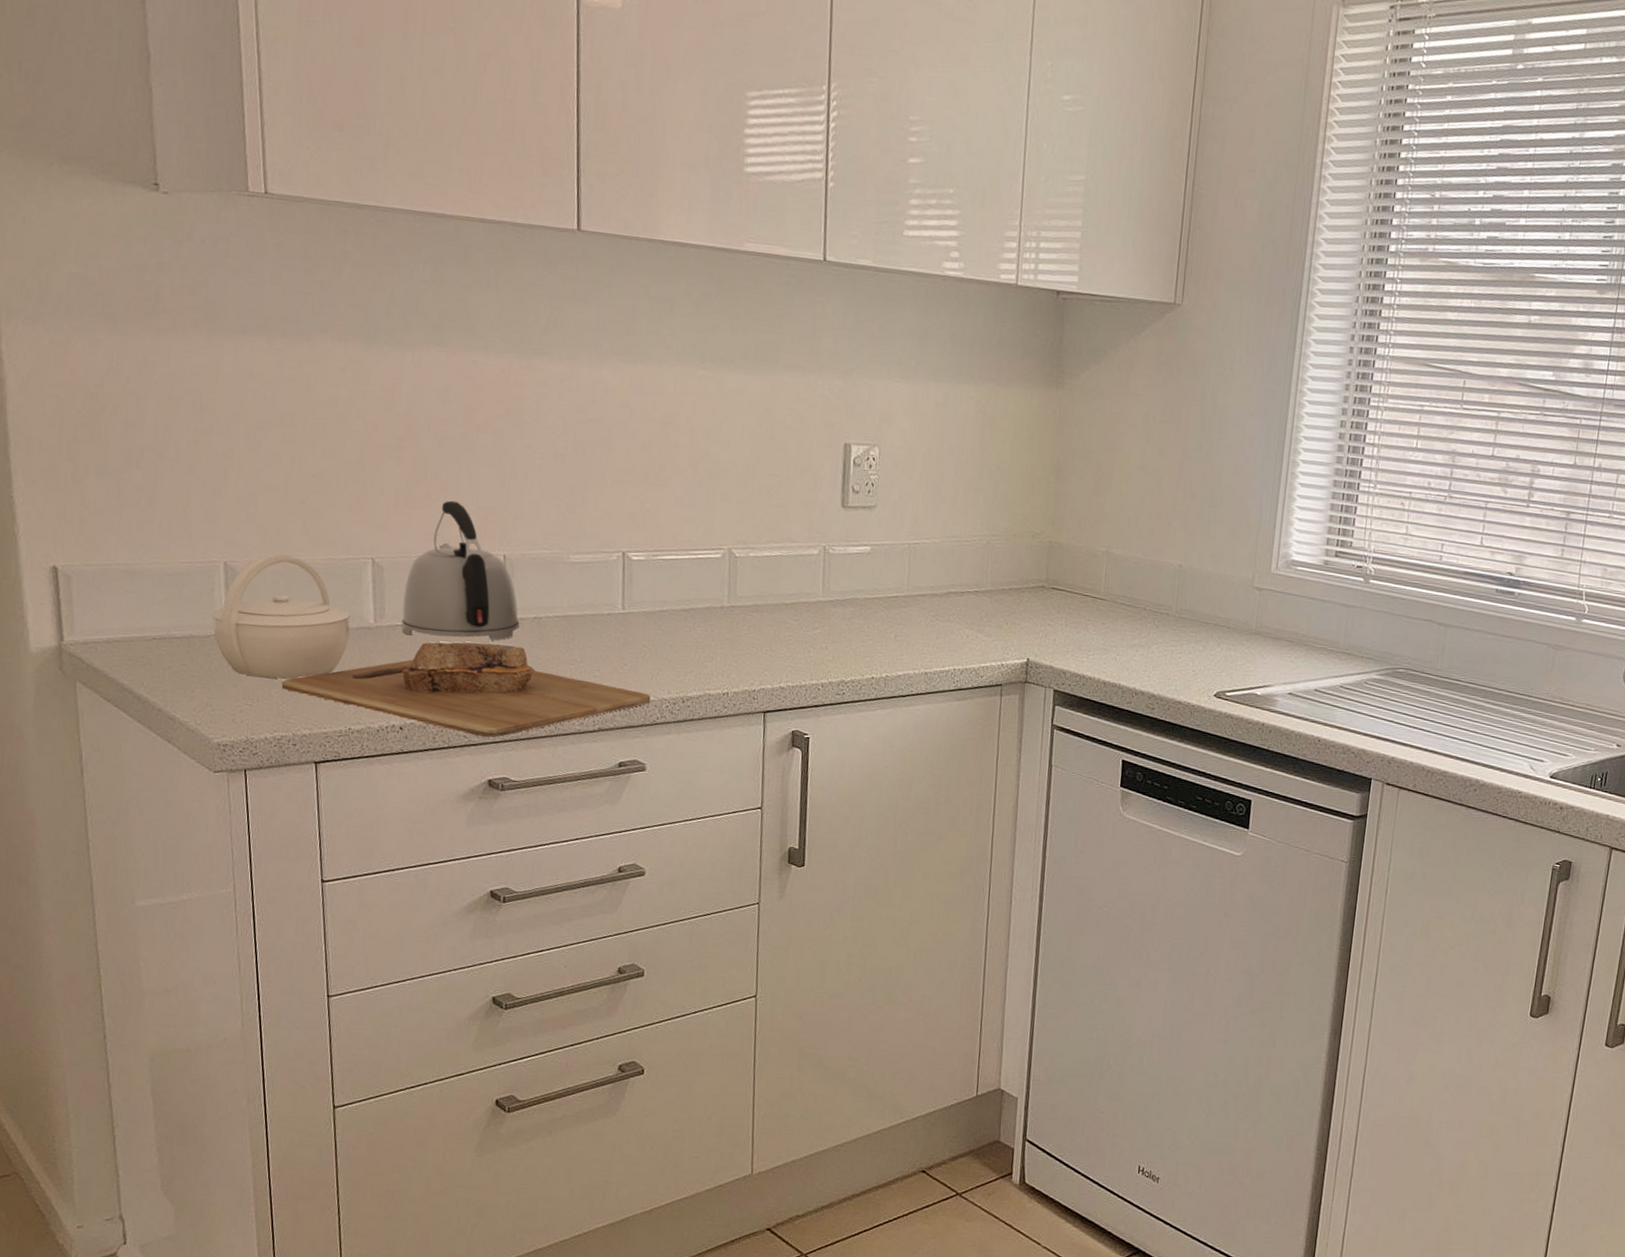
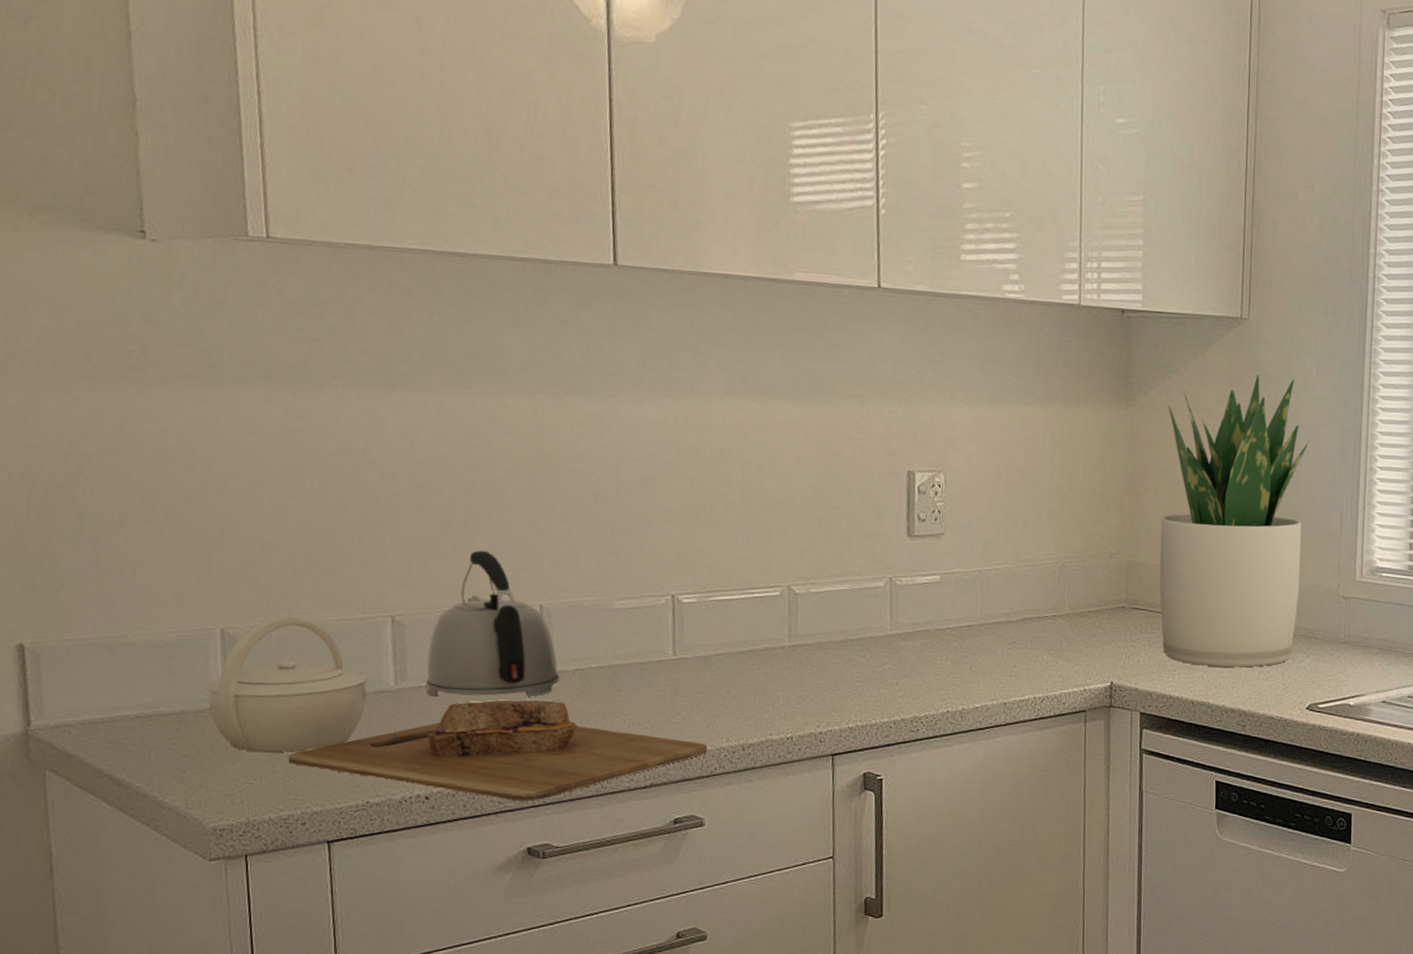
planter: none [1078,362,1235,652] -> present [1159,375,1310,668]

